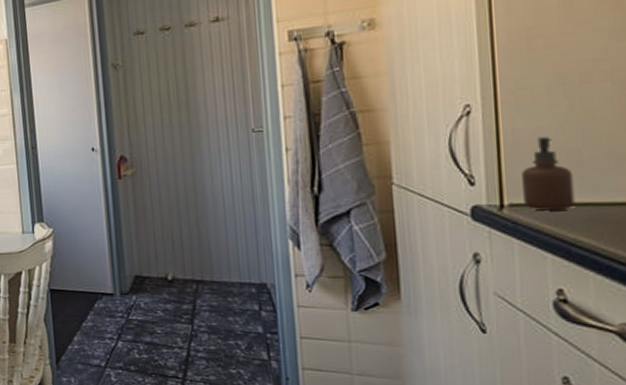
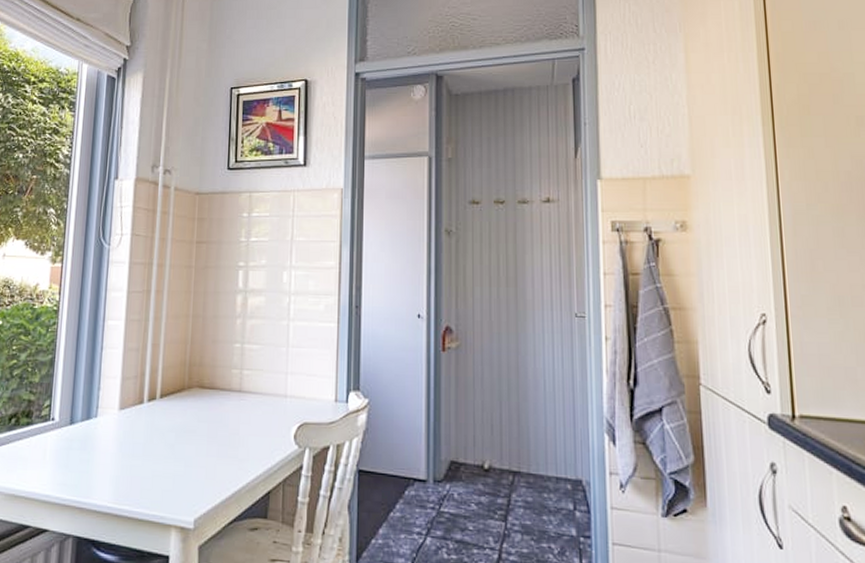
soap dispenser: present [522,136,575,211] -> none [809,352,853,426]

